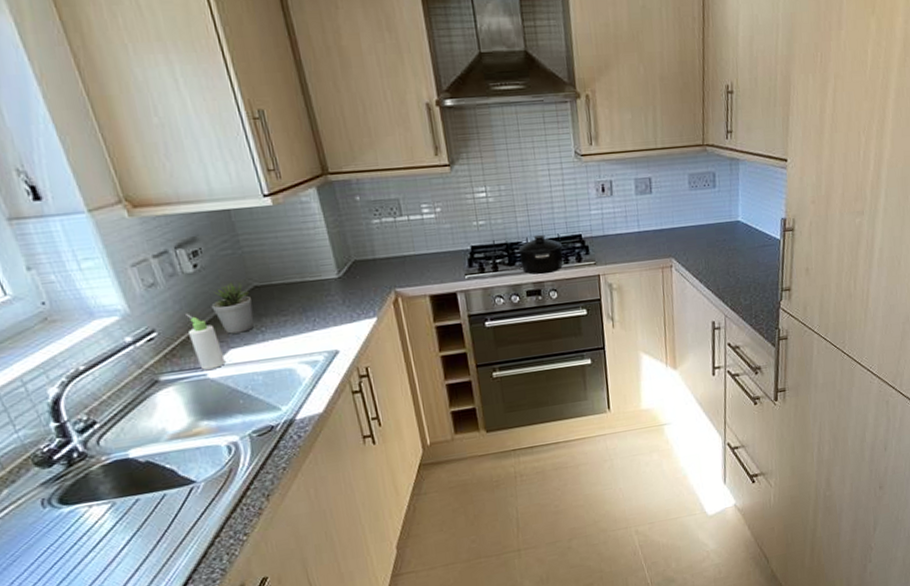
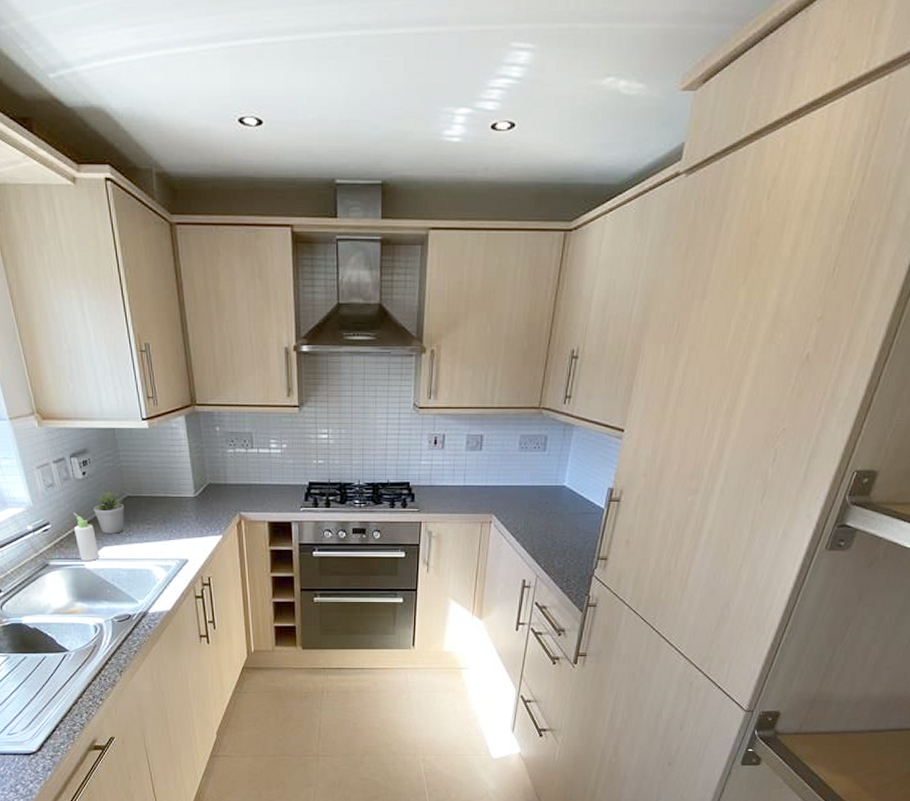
saucepan: present [518,234,563,274] -> none [350,478,391,514]

